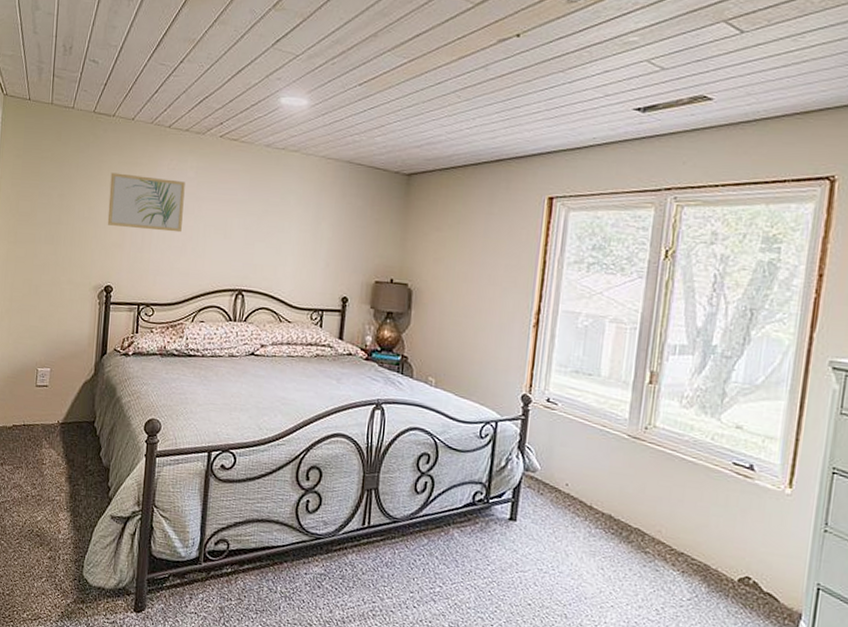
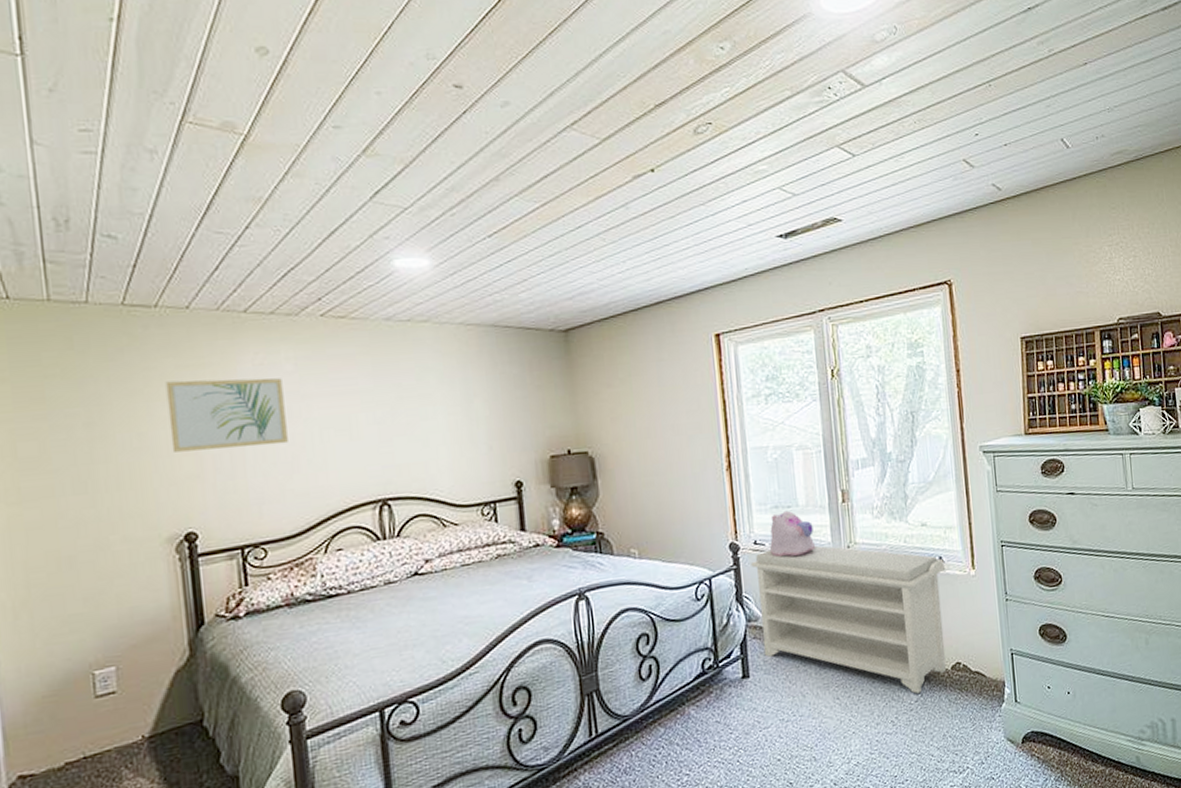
bench: none [535,410,755,593] -> present [751,546,947,694]
plush toy: none [562,377,612,424] -> present [770,510,816,558]

